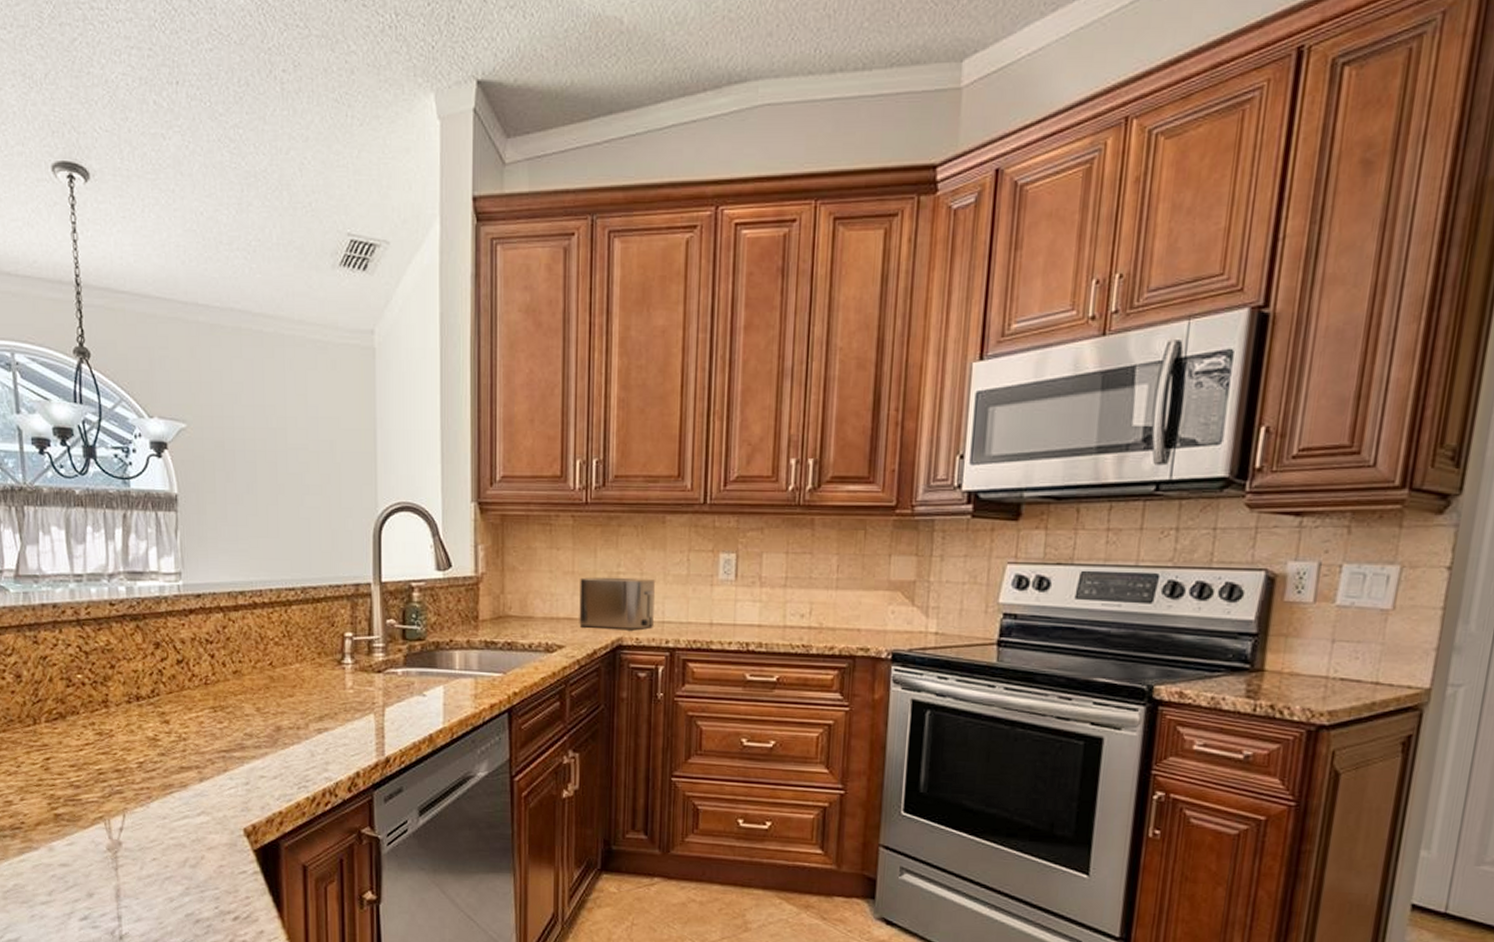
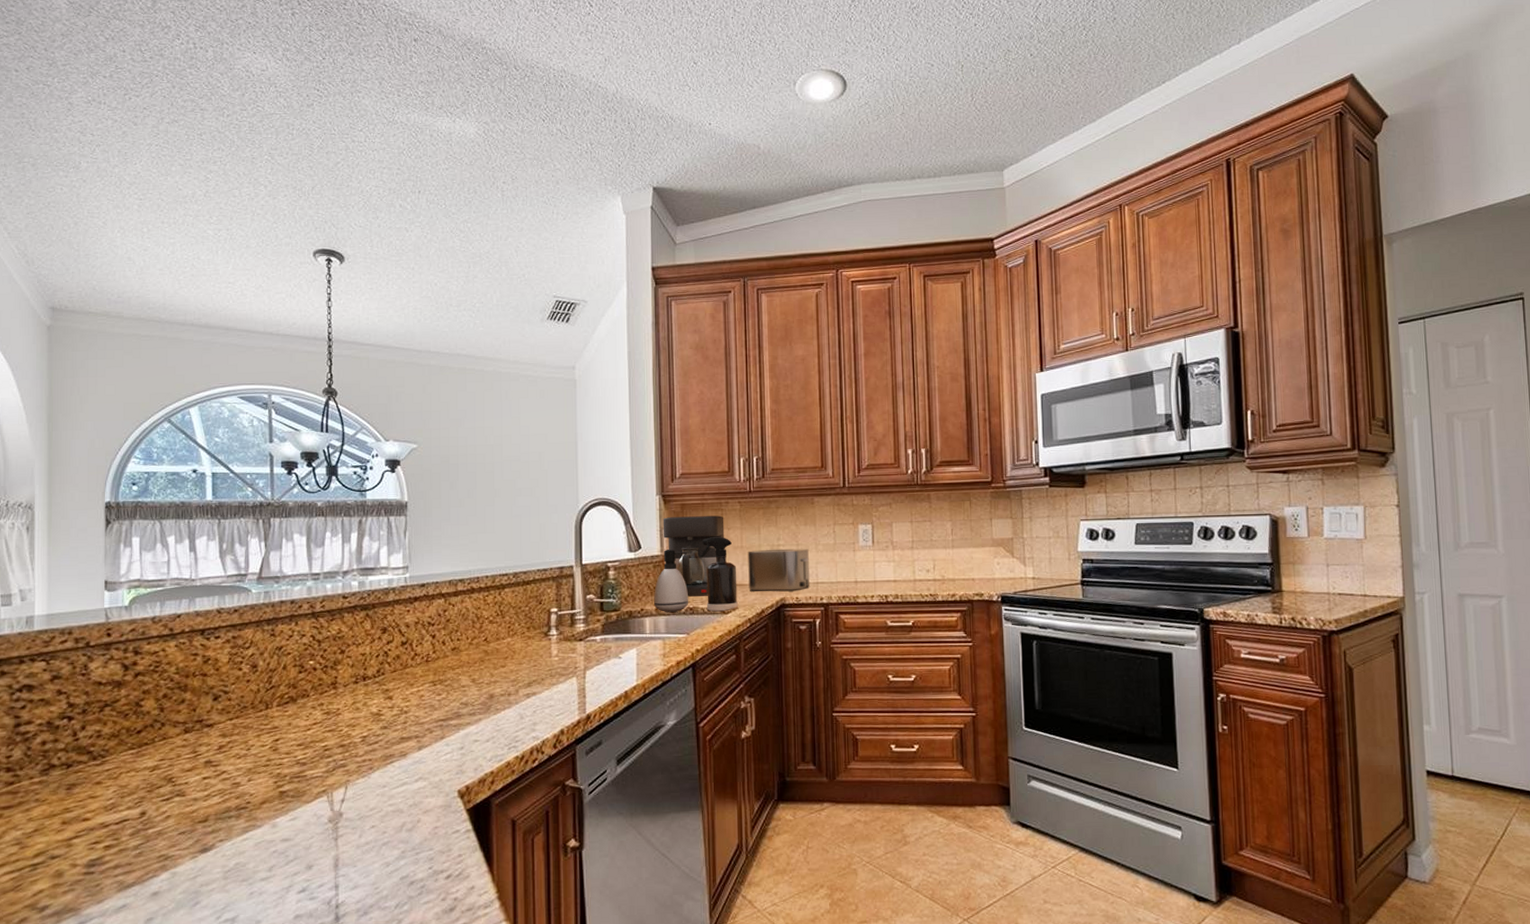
soap dispenser: none [466,570,508,647] -> present [654,549,689,613]
coffee maker: none [478,530,553,630] -> present [663,515,725,597]
spray bottle: none [522,558,566,649] -> present [700,537,738,611]

